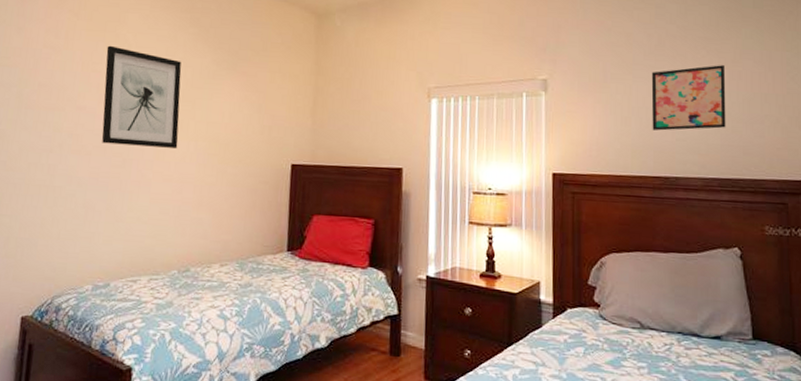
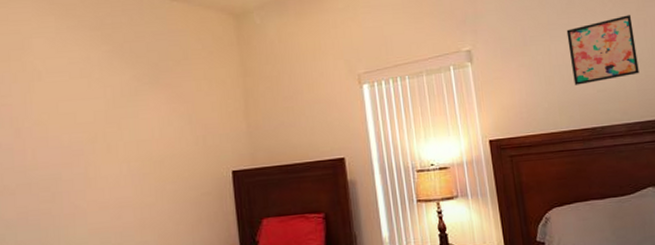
wall art: present [102,45,182,148] -> none [14,75,109,180]

